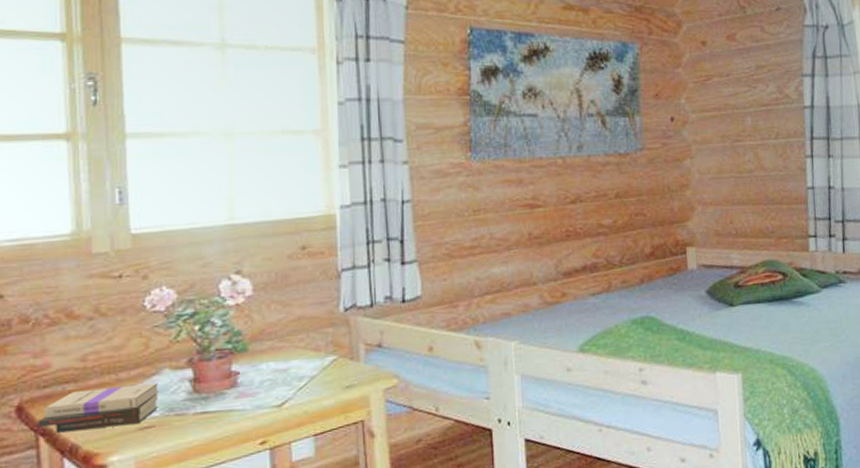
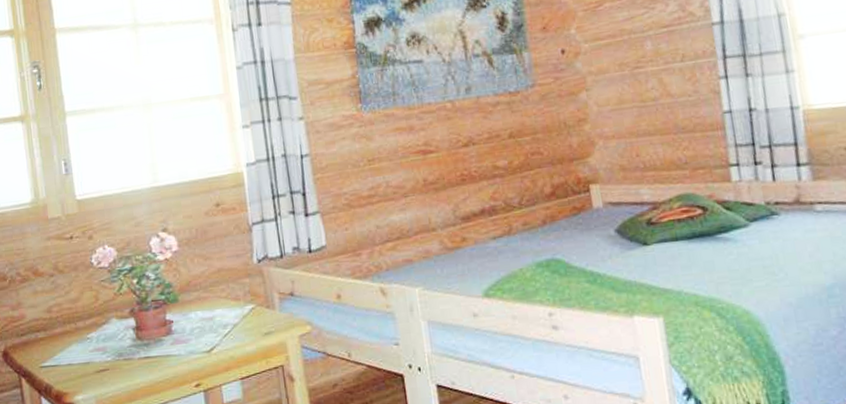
books: present [38,382,159,433] -> none [20,331,110,375]

